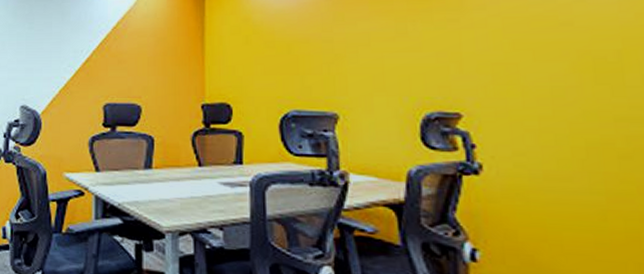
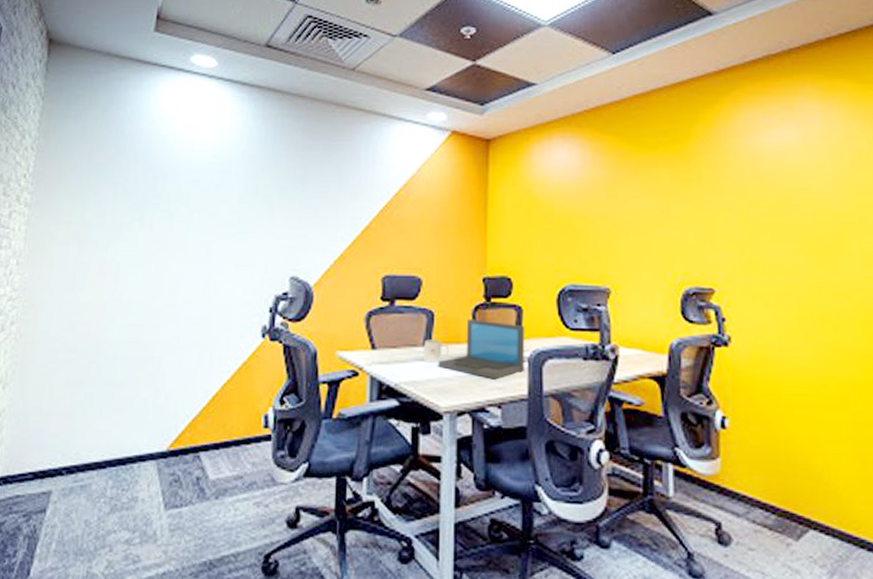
mug: none [145,163,169,185] -> present [423,339,449,363]
laptop: none [159,144,247,203] -> present [438,319,525,380]

